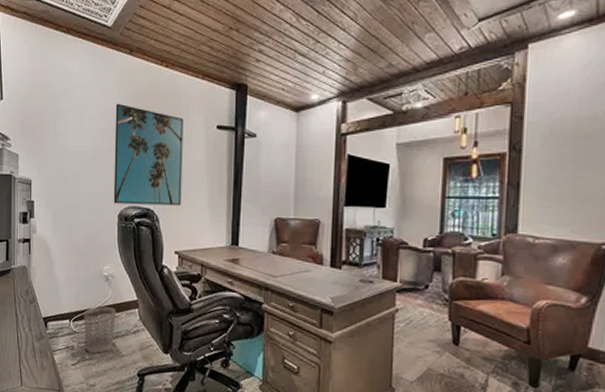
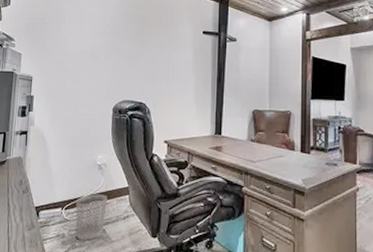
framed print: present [113,103,184,206] -> none [109,10,174,100]

